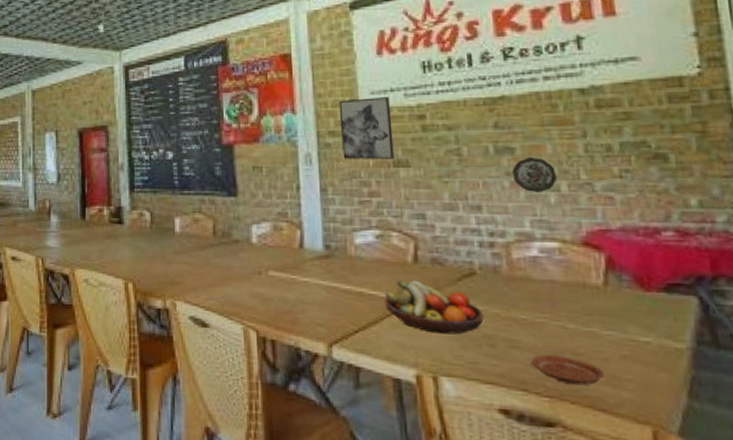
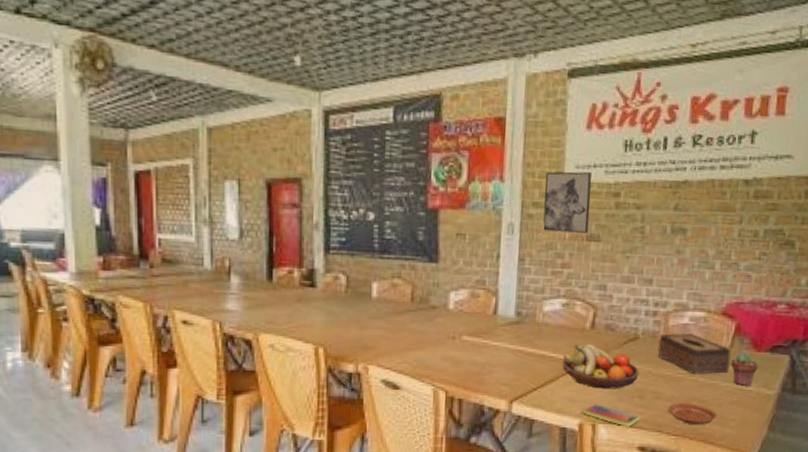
smartphone: none [418,350,495,383] -> present [583,403,640,427]
tissue box: none [502,268,610,320] -> present [658,333,731,375]
decorative plate: present [512,158,557,192] -> none [681,238,714,269]
potted succulent: none [609,291,652,337] -> present [730,352,759,387]

